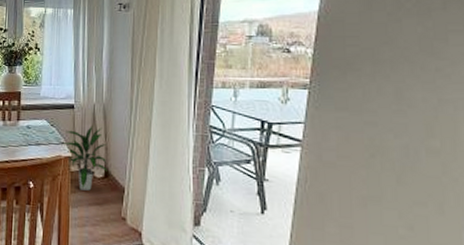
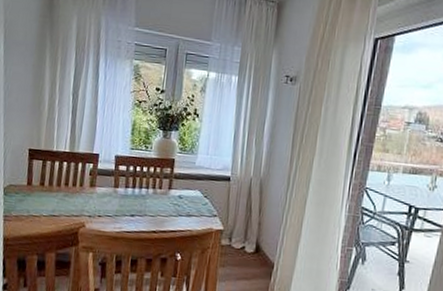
indoor plant: present [63,126,107,191] -> none [215,200,260,265]

